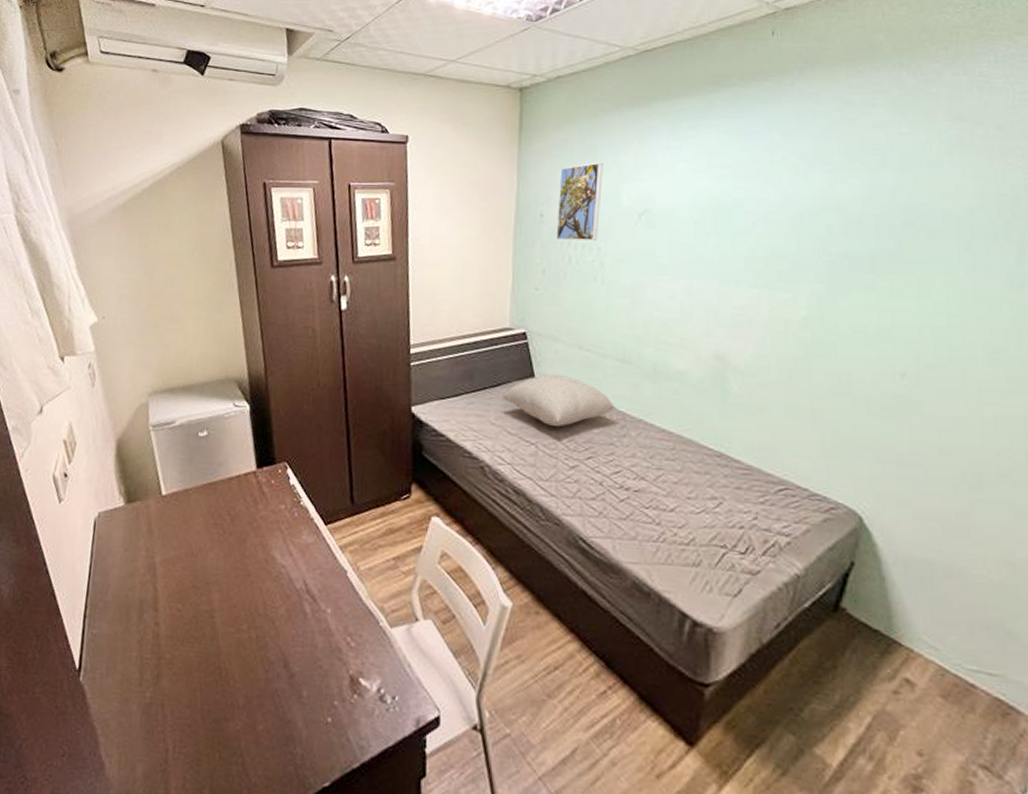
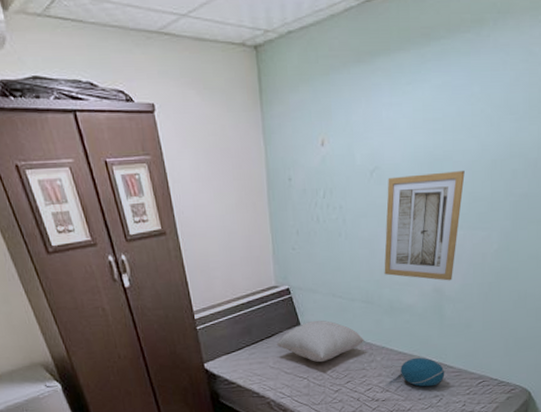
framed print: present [556,162,603,241] -> none [301,122,339,202]
wall art: none [648,221,760,348] -> present [384,171,465,281]
cushion: none [663,440,727,484] -> present [401,357,445,387]

